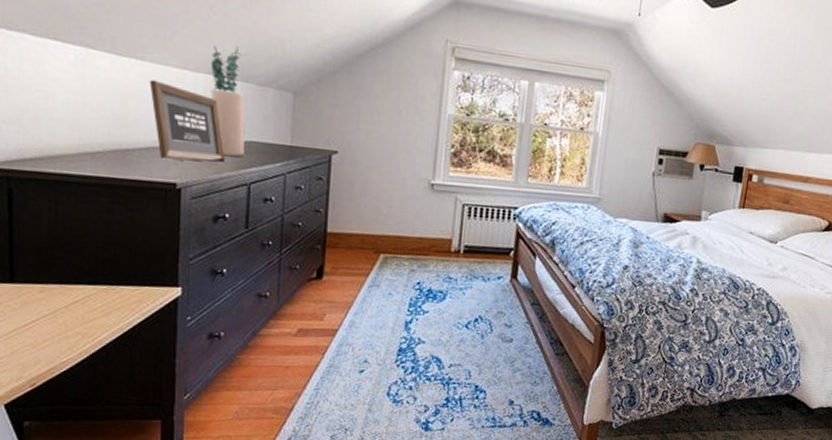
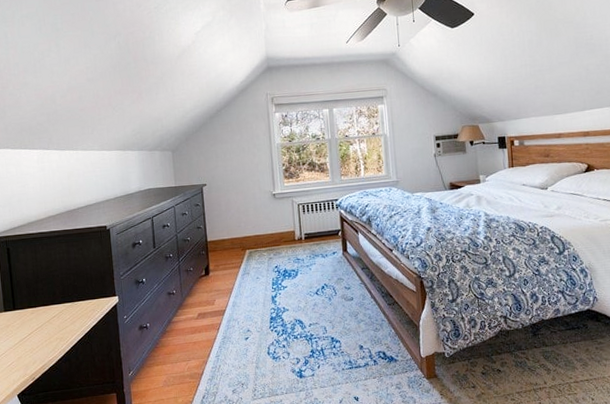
picture frame: present [149,79,225,163] -> none [82,161,135,211]
vase: present [210,44,246,158] -> none [118,128,147,202]

